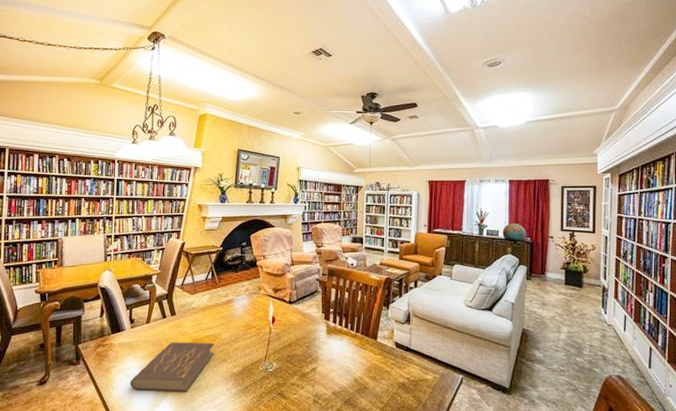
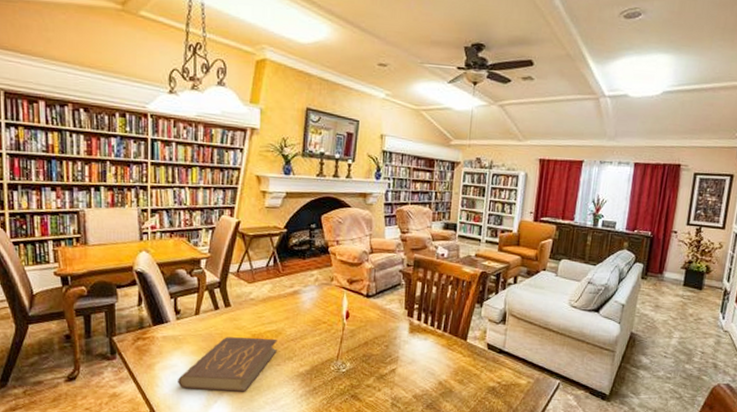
globe: present [502,223,527,242] -> none [619,213,648,236]

